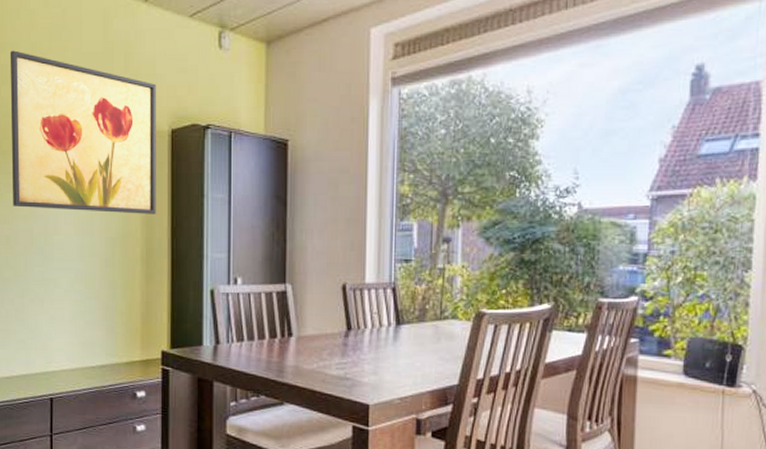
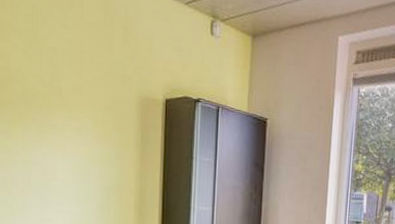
wall art: present [9,50,156,215] -> none [9,9,153,170]

